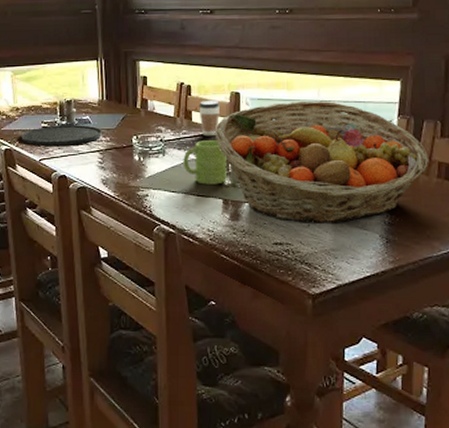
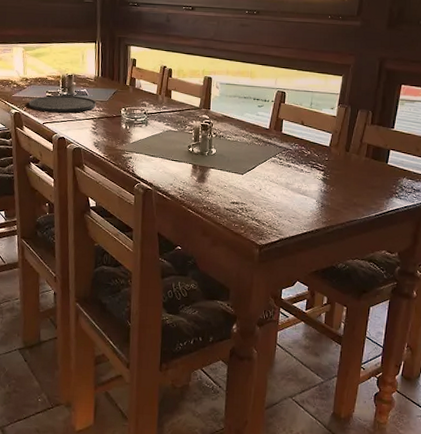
mug: present [183,140,227,185] -> none [162,115,198,152]
coffee cup: present [199,99,221,137] -> none [177,82,196,112]
fruit basket: present [214,100,430,223] -> none [189,87,361,189]

